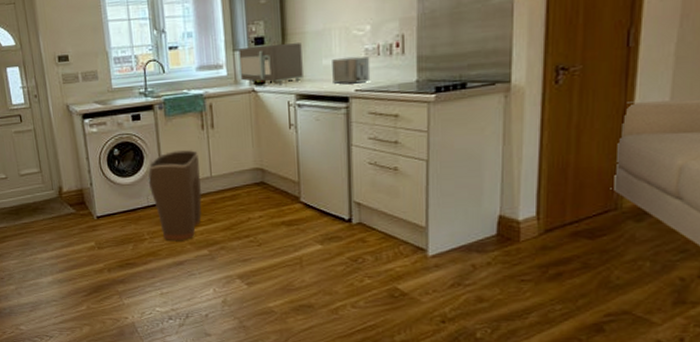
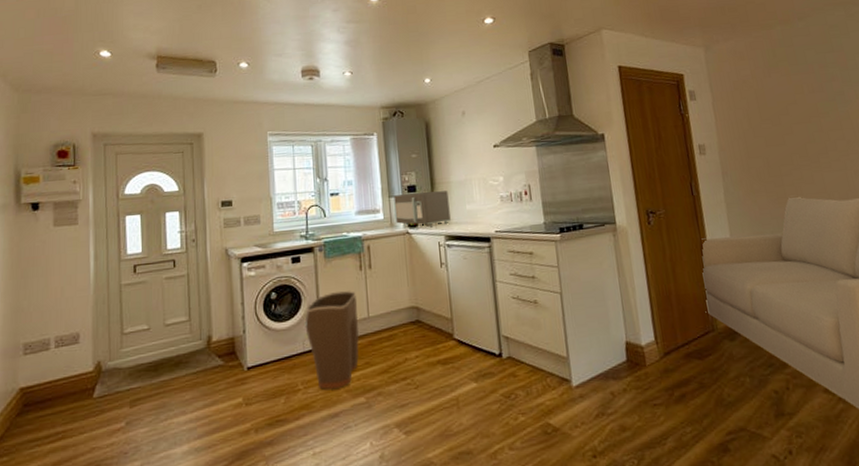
toaster: present [332,55,371,84] -> none [474,202,507,226]

